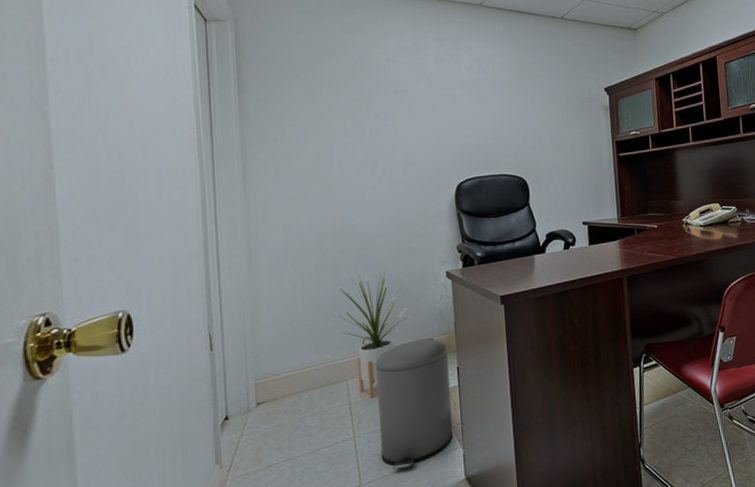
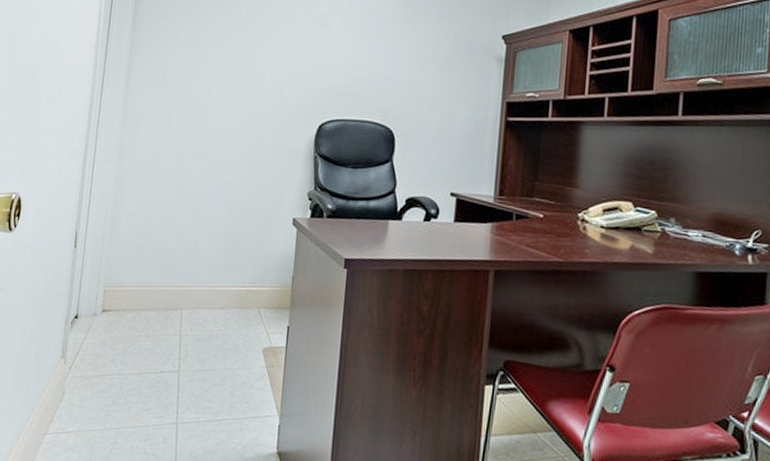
house plant: present [338,270,407,398] -> none [184,203,248,335]
pedal bin: present [375,338,454,470] -> none [199,284,282,421]

